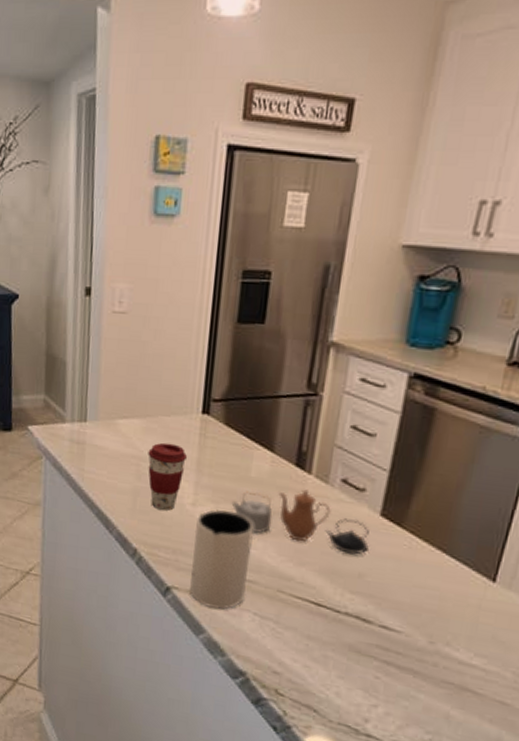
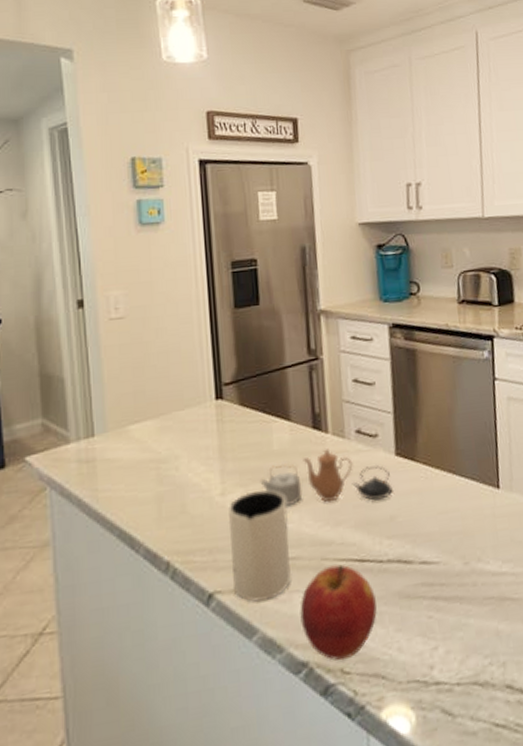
coffee cup: present [148,442,187,511] -> none [166,436,207,510]
apple: none [246,599,325,684] -> present [300,564,377,661]

